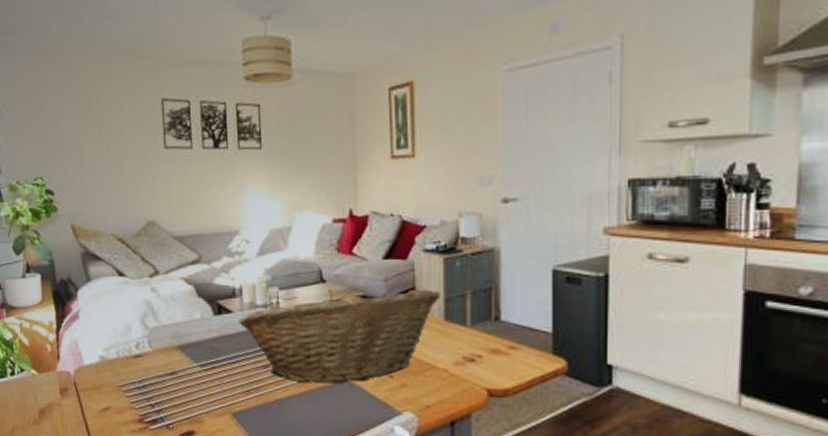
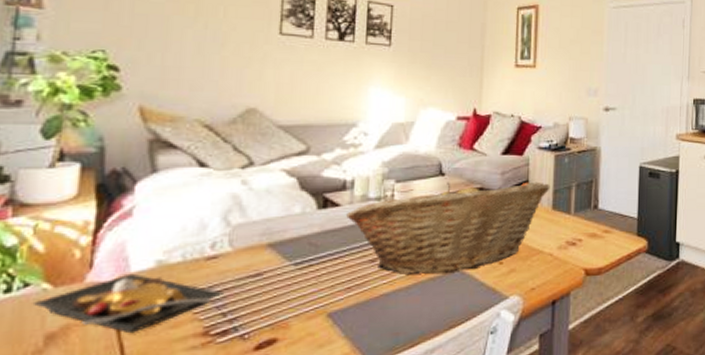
plate: none [28,365,150,415] -> present [32,273,223,334]

